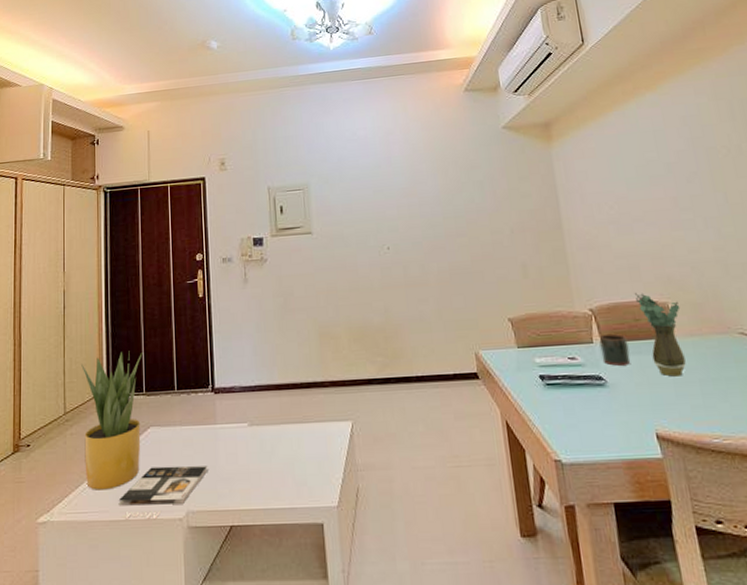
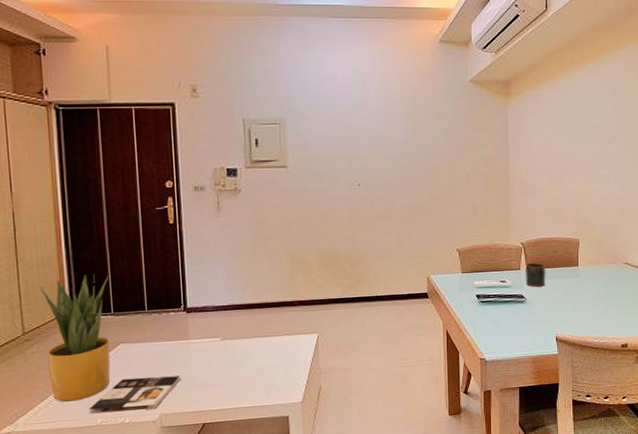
vase: present [635,293,686,377] -> none [557,231,587,295]

